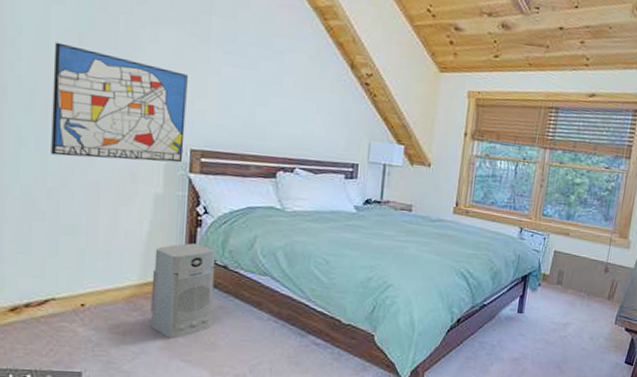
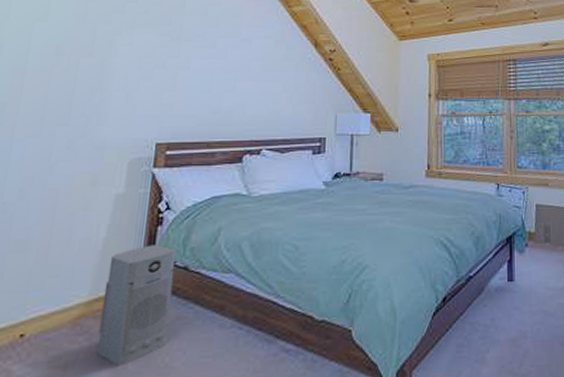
wall art: present [51,42,188,163] -> none [12,56,158,166]

